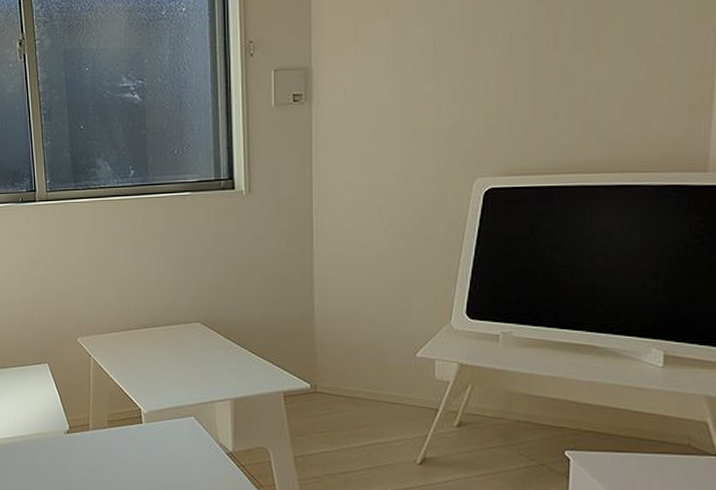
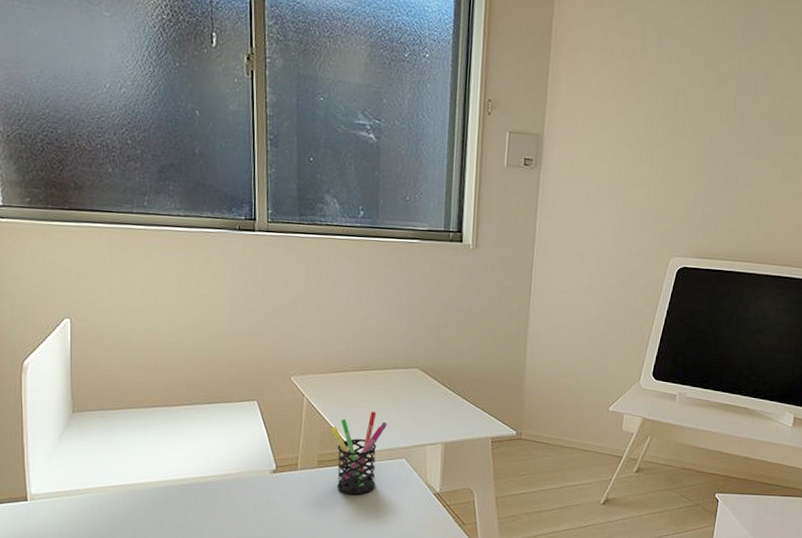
pen holder: none [119,368,173,456] -> present [331,411,387,496]

